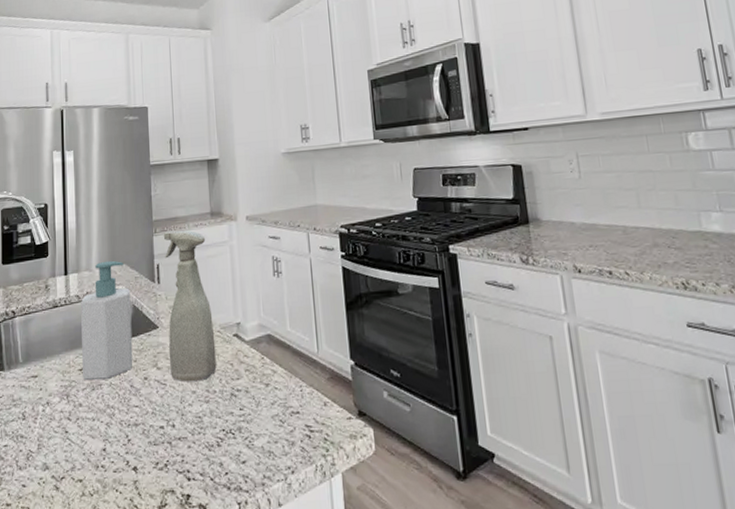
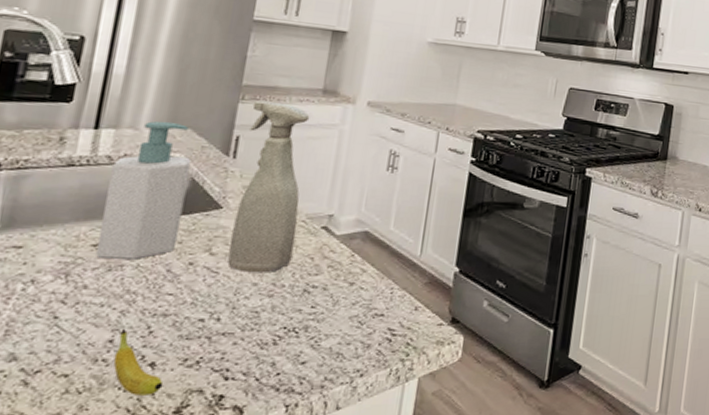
fruit: none [109,438,146,496] -> present [113,328,164,395]

